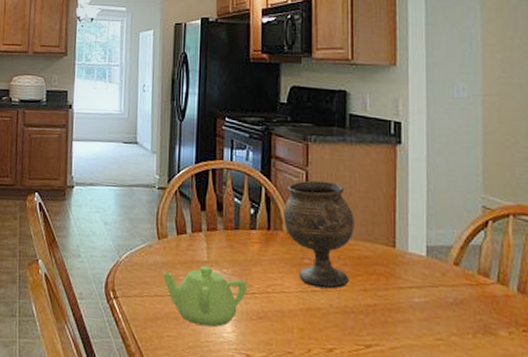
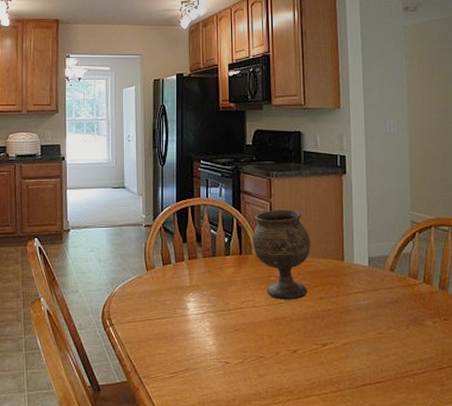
teapot: present [162,265,247,327] -> none [152,289,224,342]

